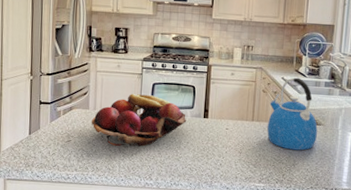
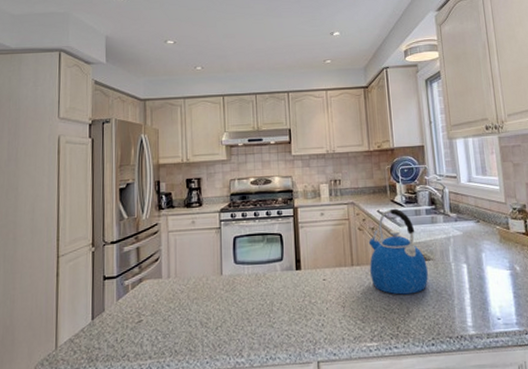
fruit basket: present [91,94,187,147] -> none [165,251,277,319]

